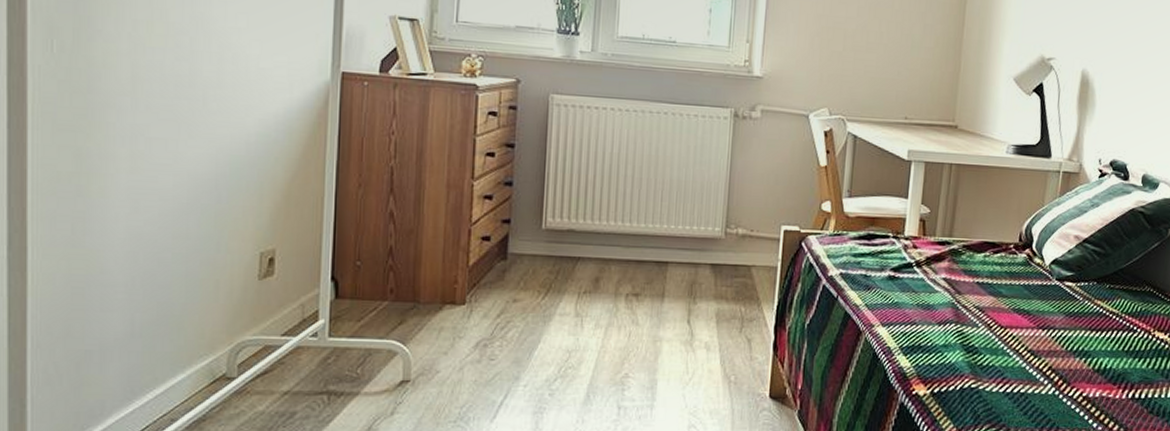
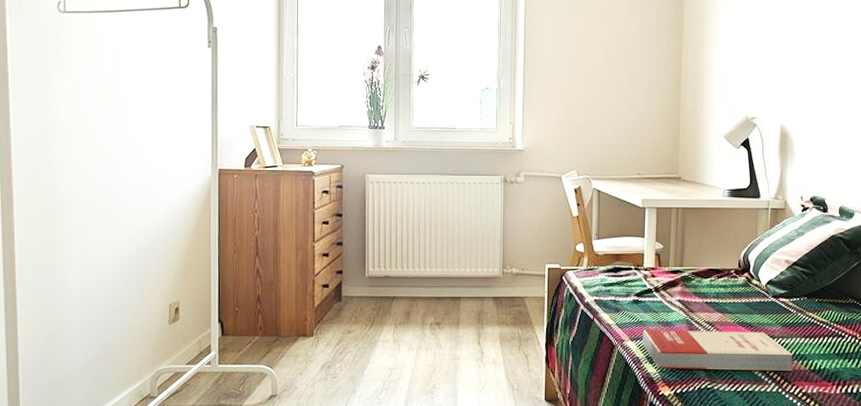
book: none [896,313,1075,370] -> present [642,329,793,371]

